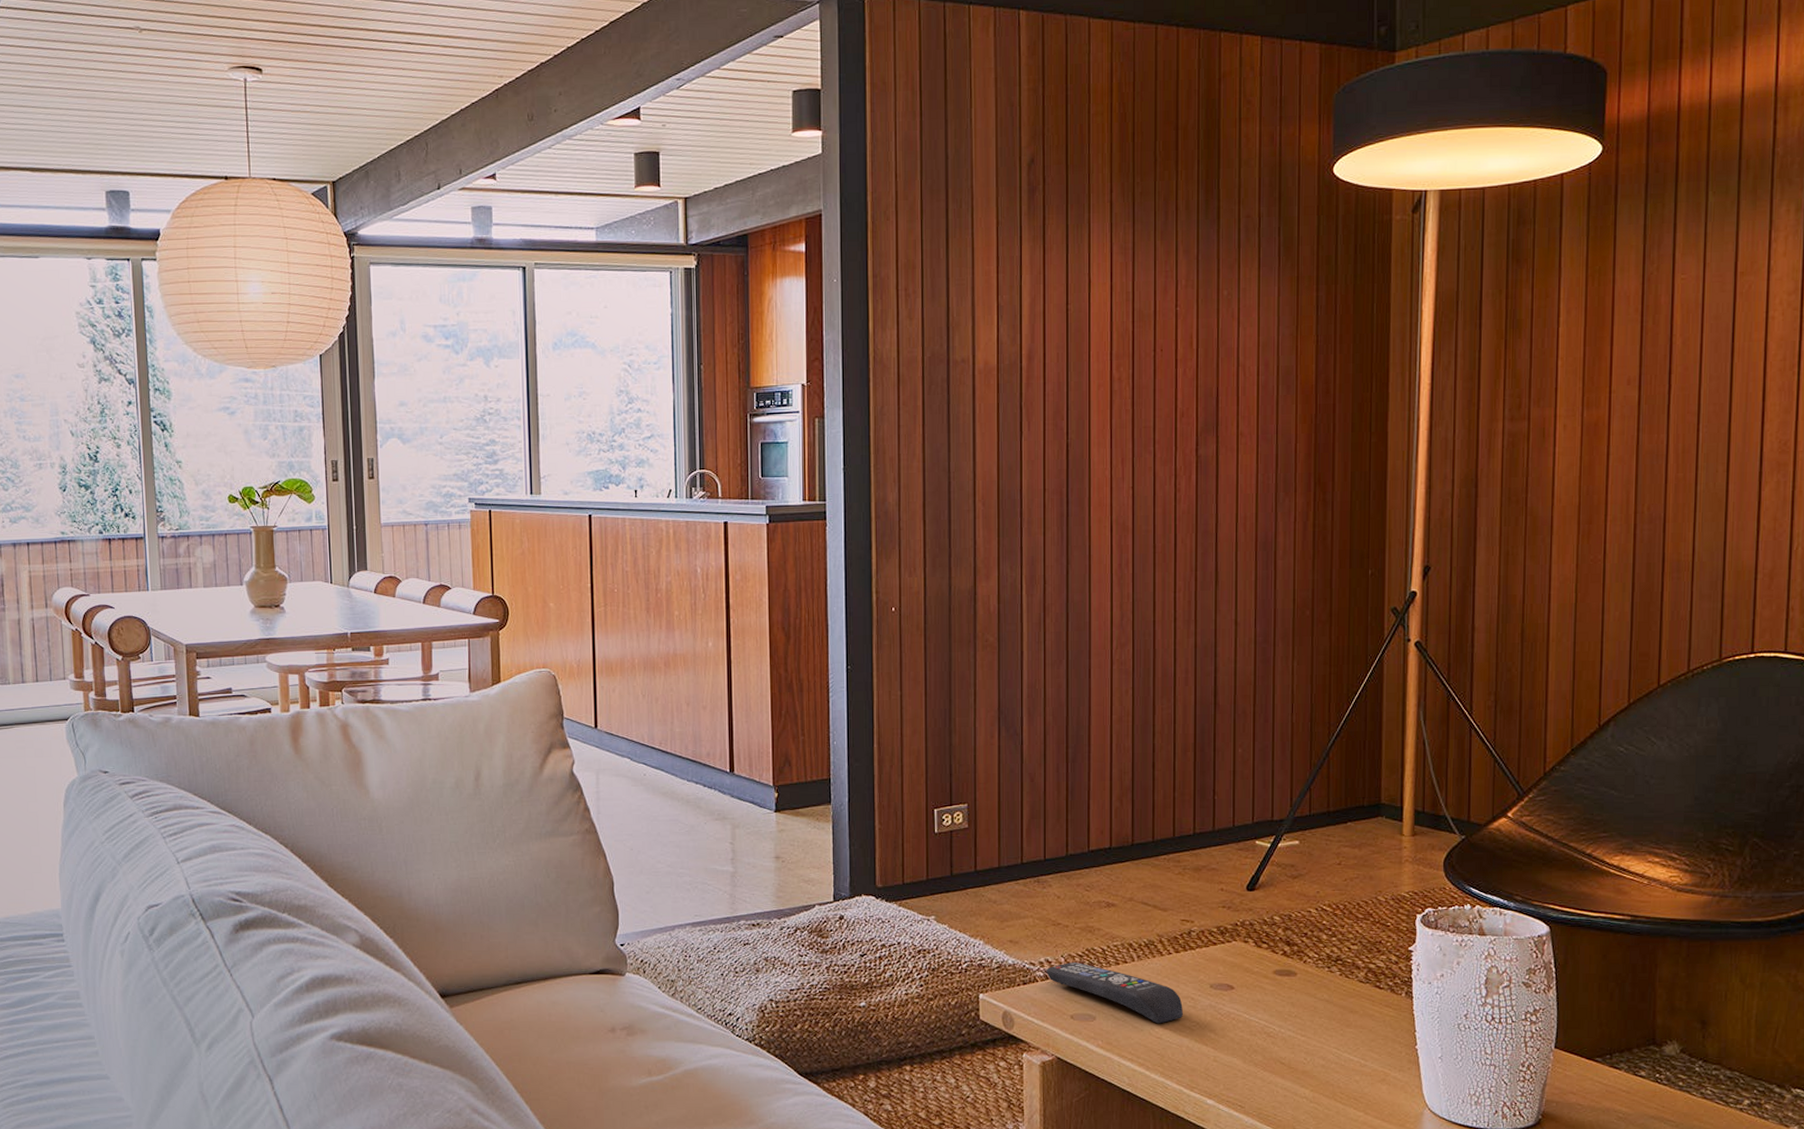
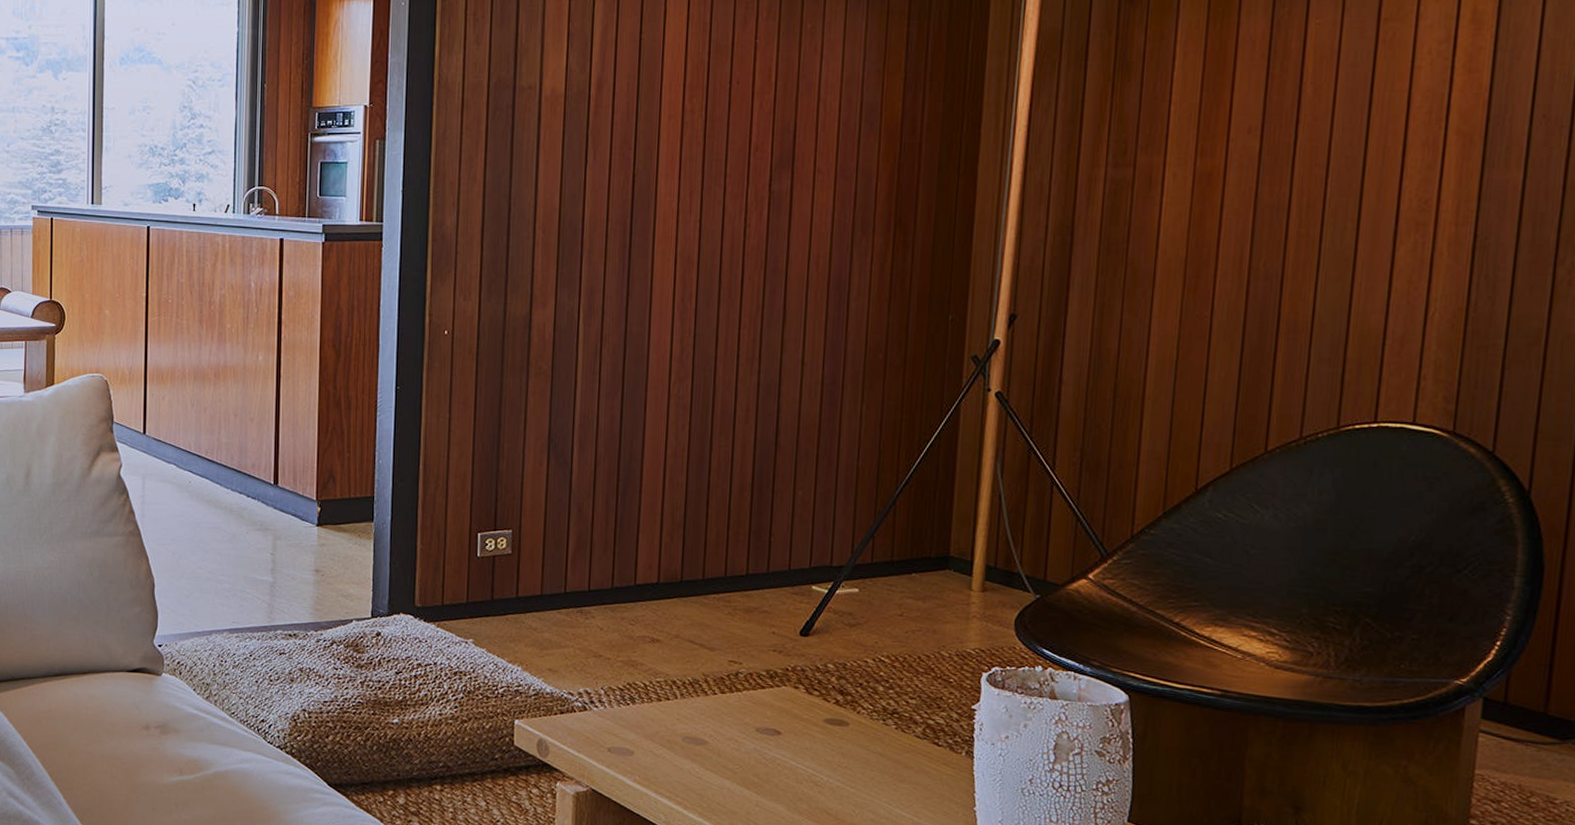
remote control: present [1046,961,1183,1024] -> none [585,694,726,764]

